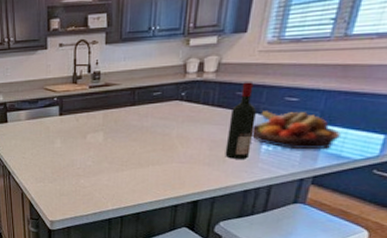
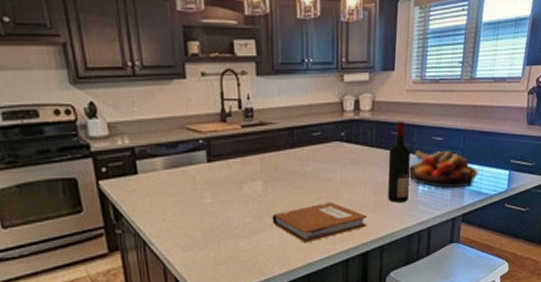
notebook: none [109,154,201,187] -> present [272,202,367,244]

